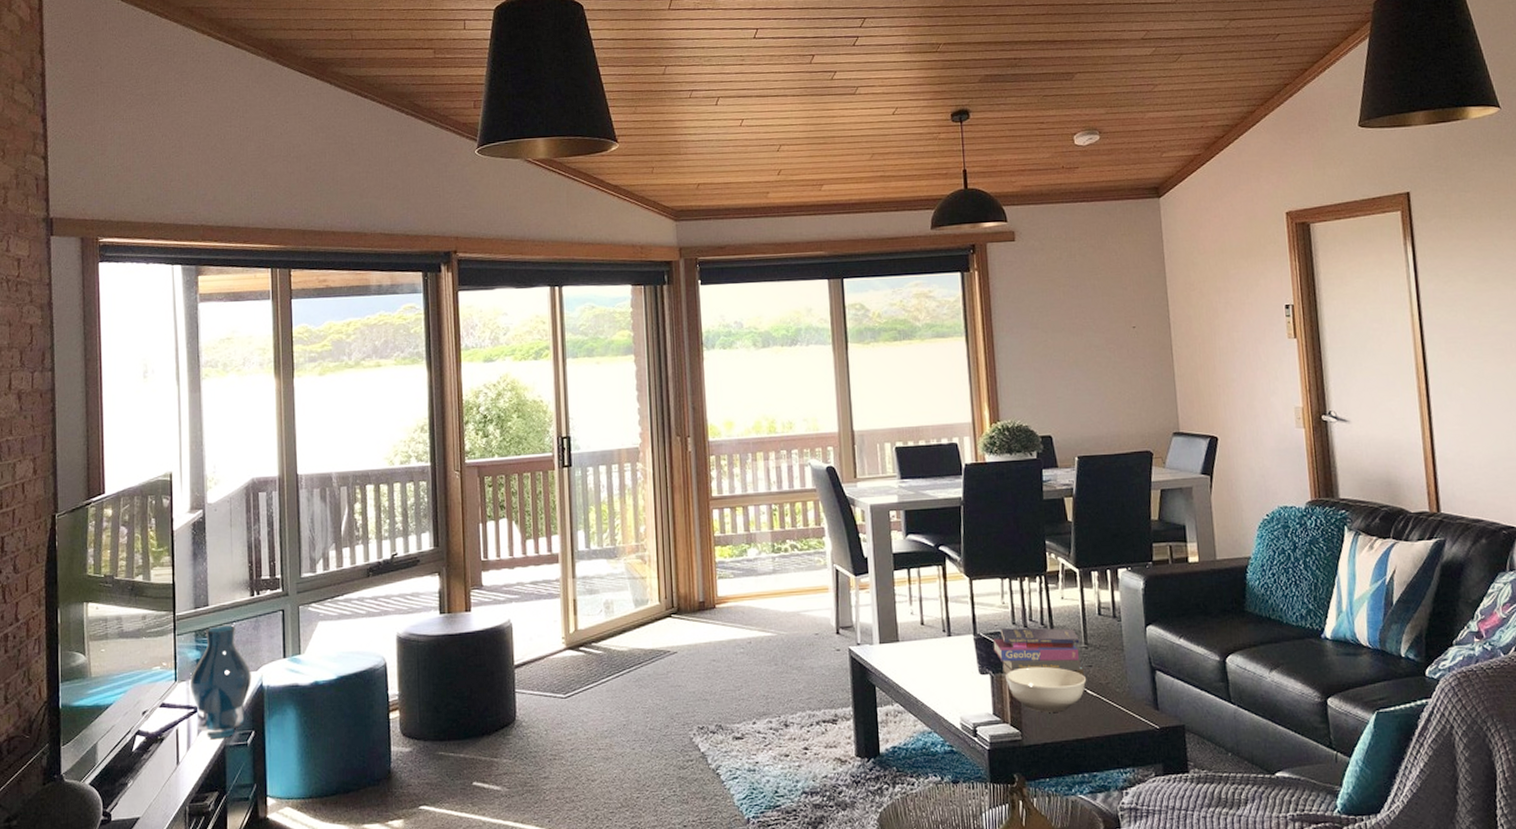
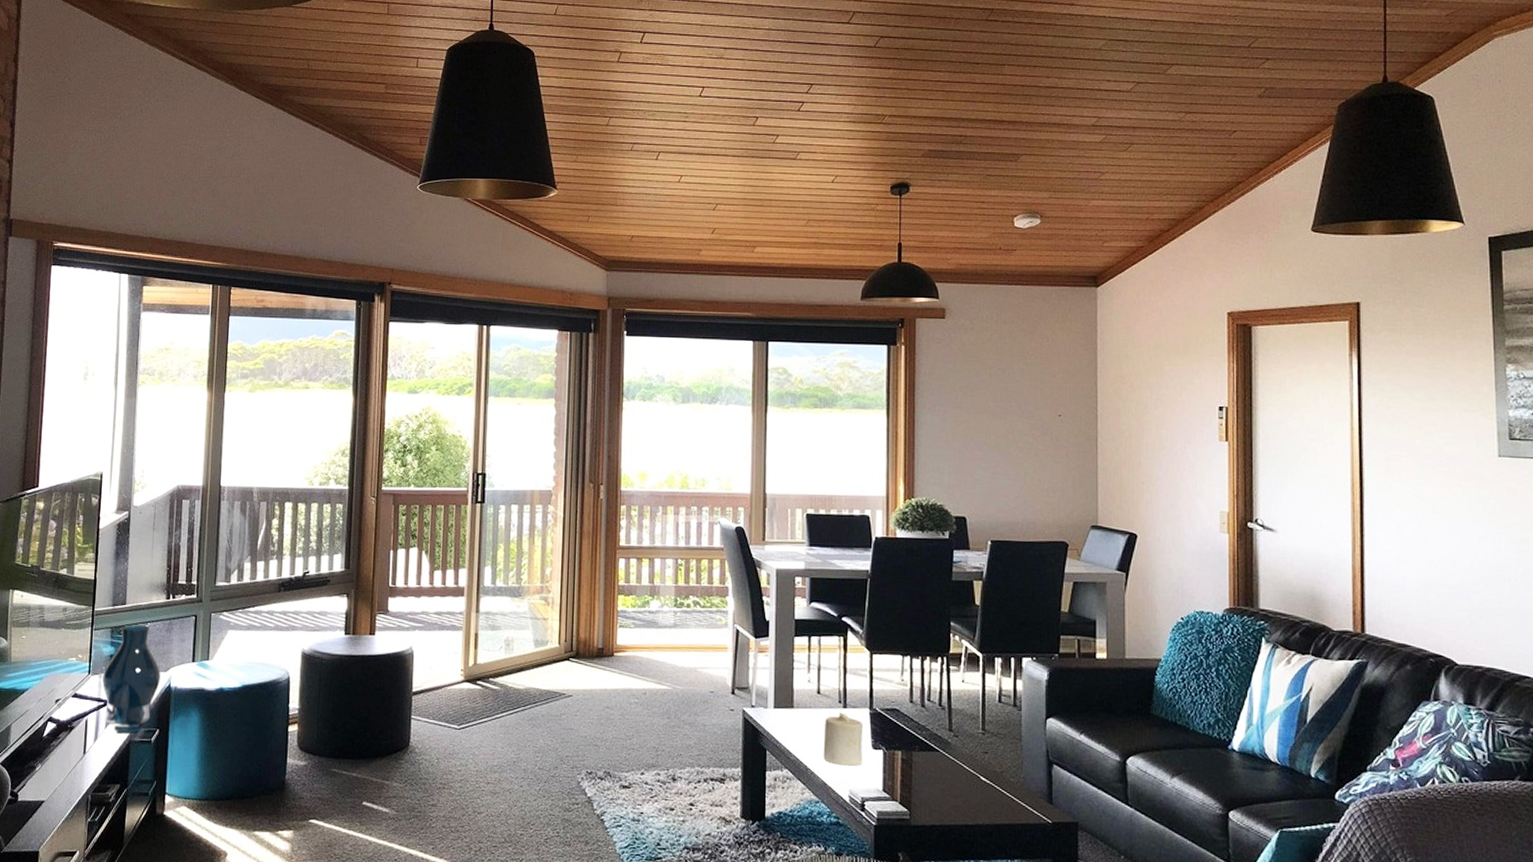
candle: none [930,641,971,694] -> present [823,712,862,766]
books: present [992,628,1084,677] -> none [888,706,979,762]
bowl: present [1006,666,1087,713] -> none [899,746,981,796]

